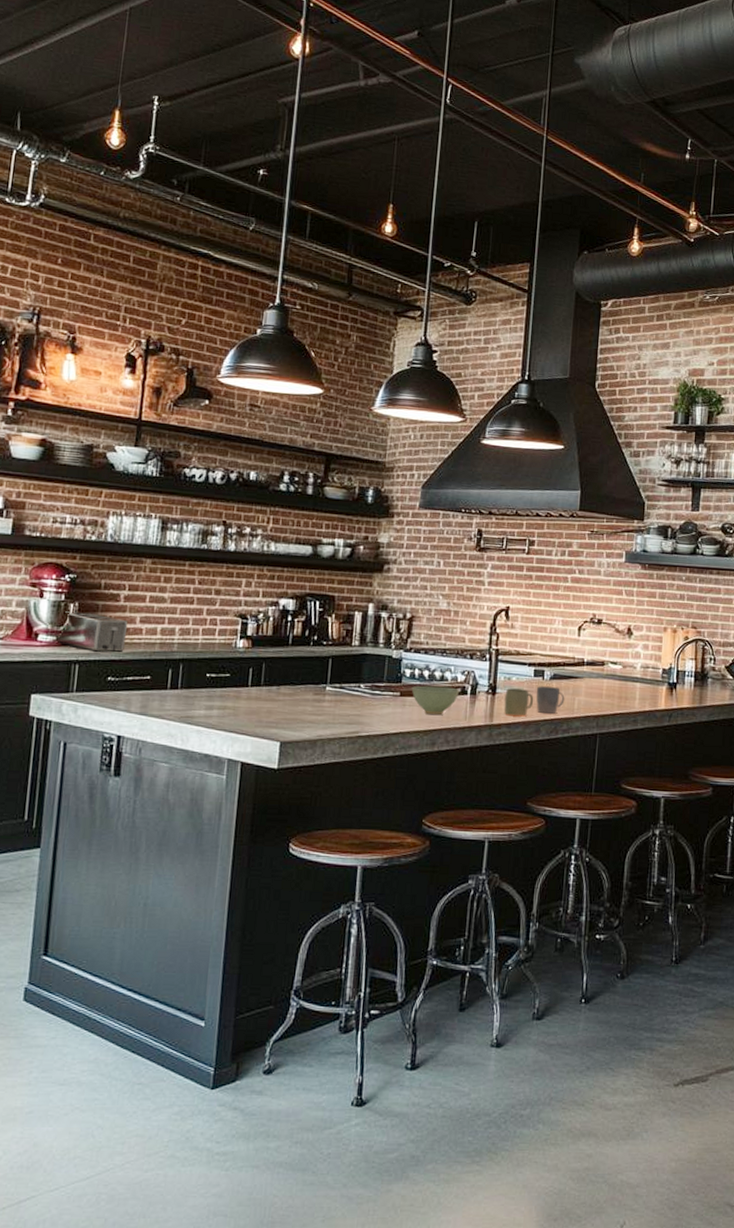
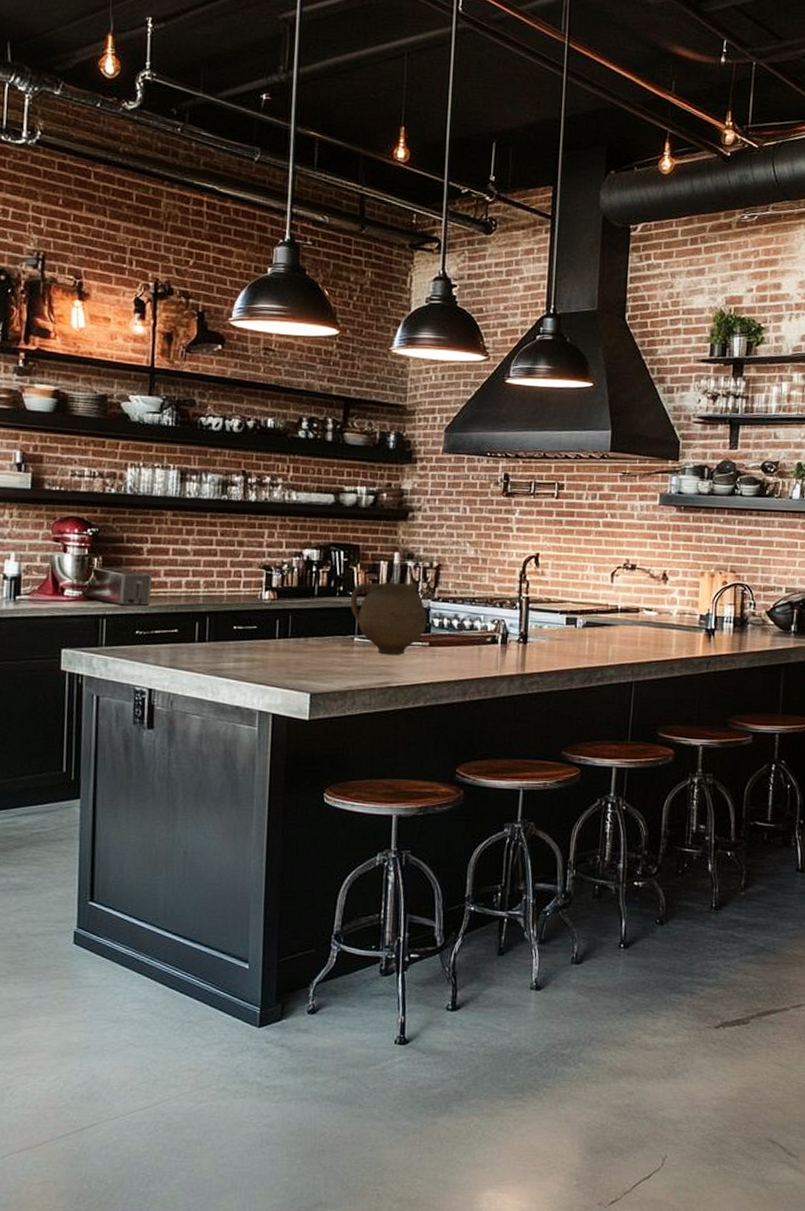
pottery: none [324,632,399,704] -> present [351,582,427,655]
bowl: present [411,685,460,715] -> none [440,635,491,664]
mug: present [504,688,534,717] -> none [536,637,567,666]
mug: present [536,686,565,714] -> none [568,634,598,662]

